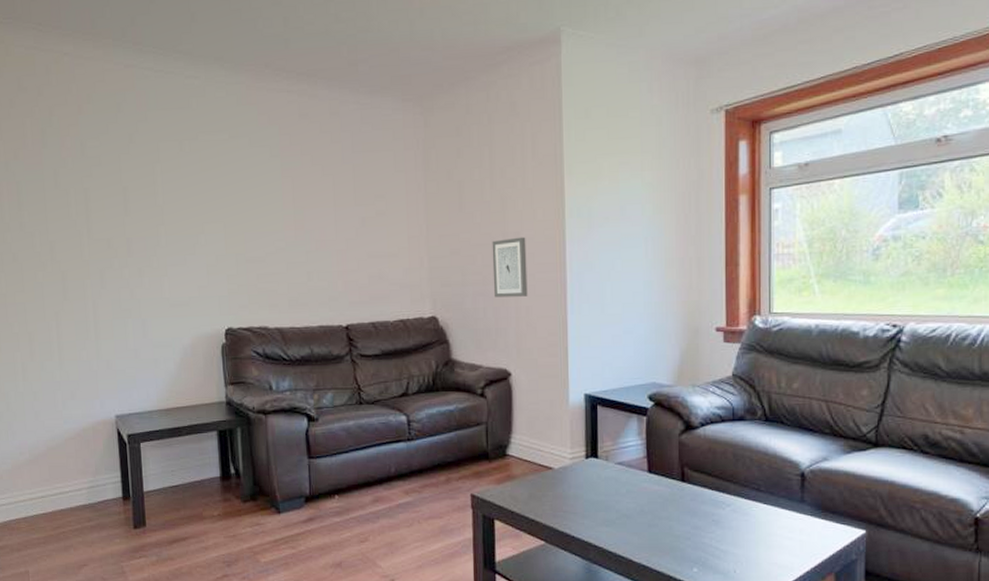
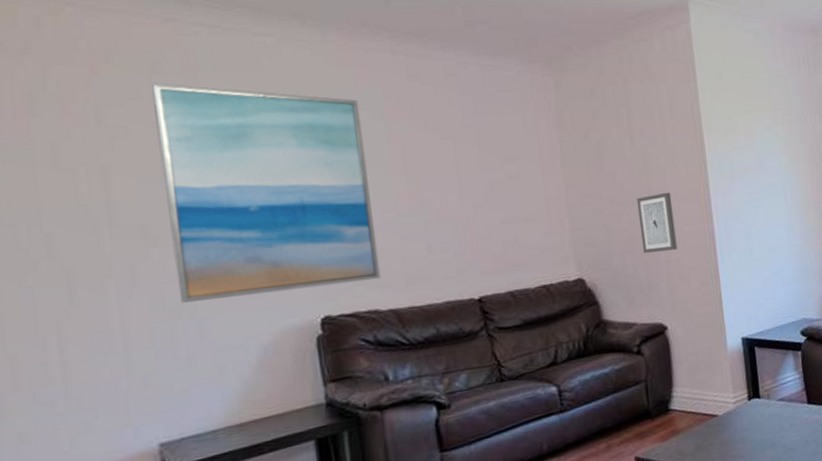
wall art: none [117,121,270,305] -> present [152,83,381,303]

